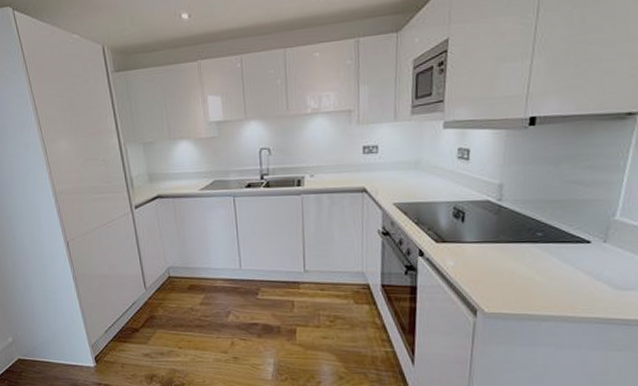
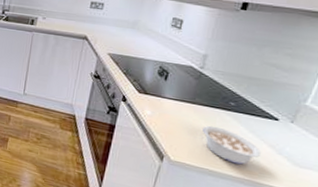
legume: none [513,263,580,301] -> present [203,125,262,165]

